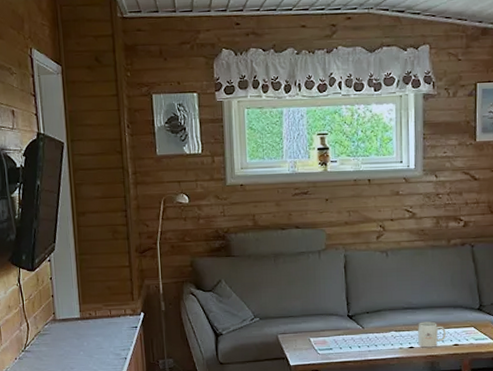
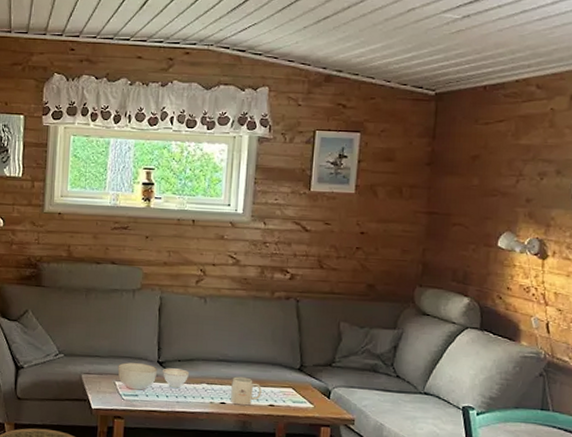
bowl: none [311,319,349,344] -> present [117,362,158,391]
bowl: none [353,320,379,338] -> present [162,368,190,388]

